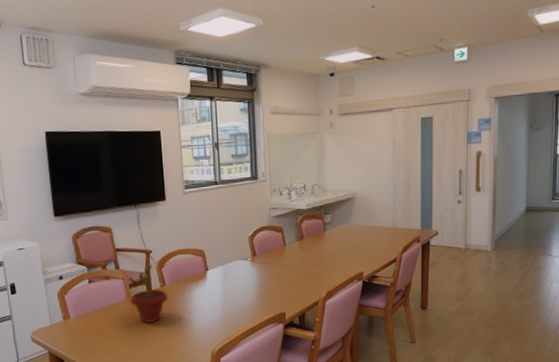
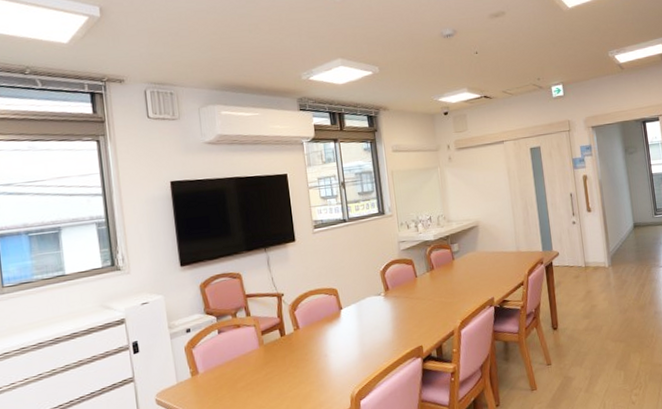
potted plant: present [126,264,168,323] -> none [258,308,303,371]

